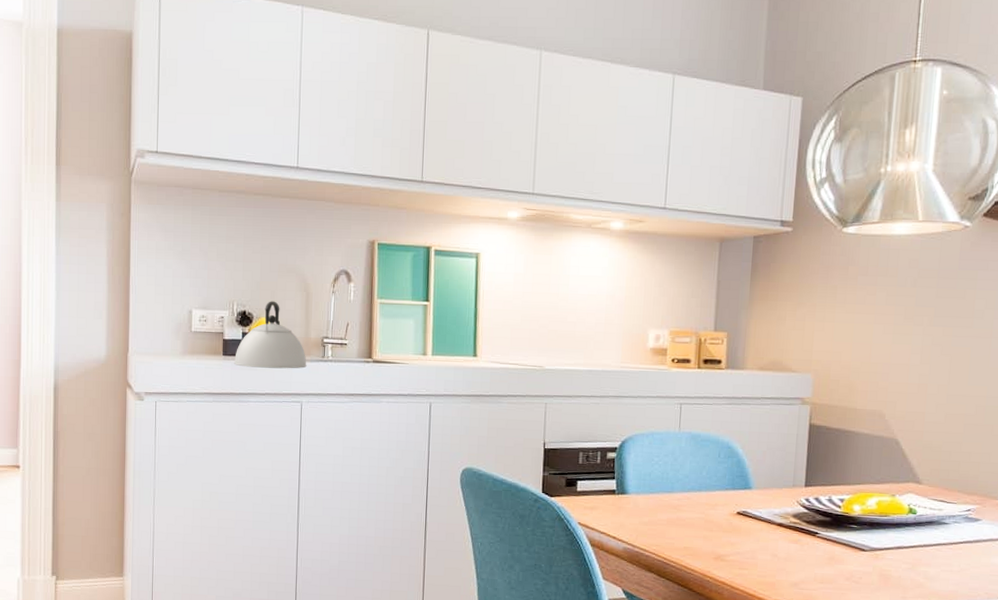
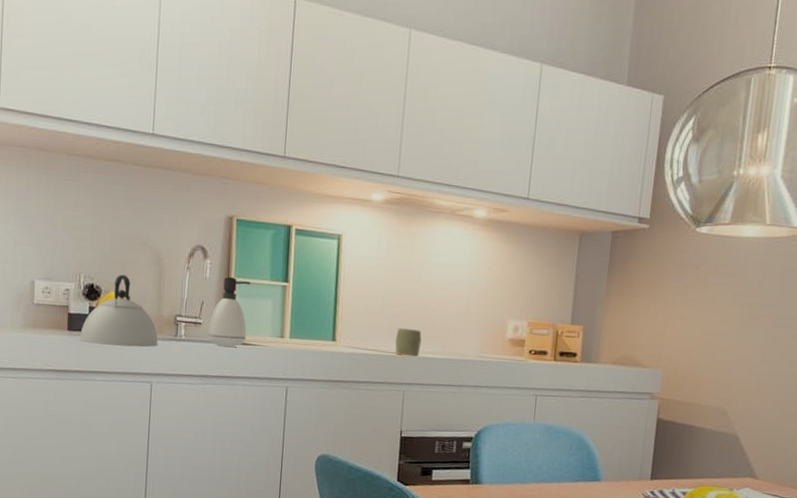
soap dispenser: none [353,298,393,366] -> present [207,276,251,348]
mug: none [535,342,562,369] -> present [395,328,422,357]

